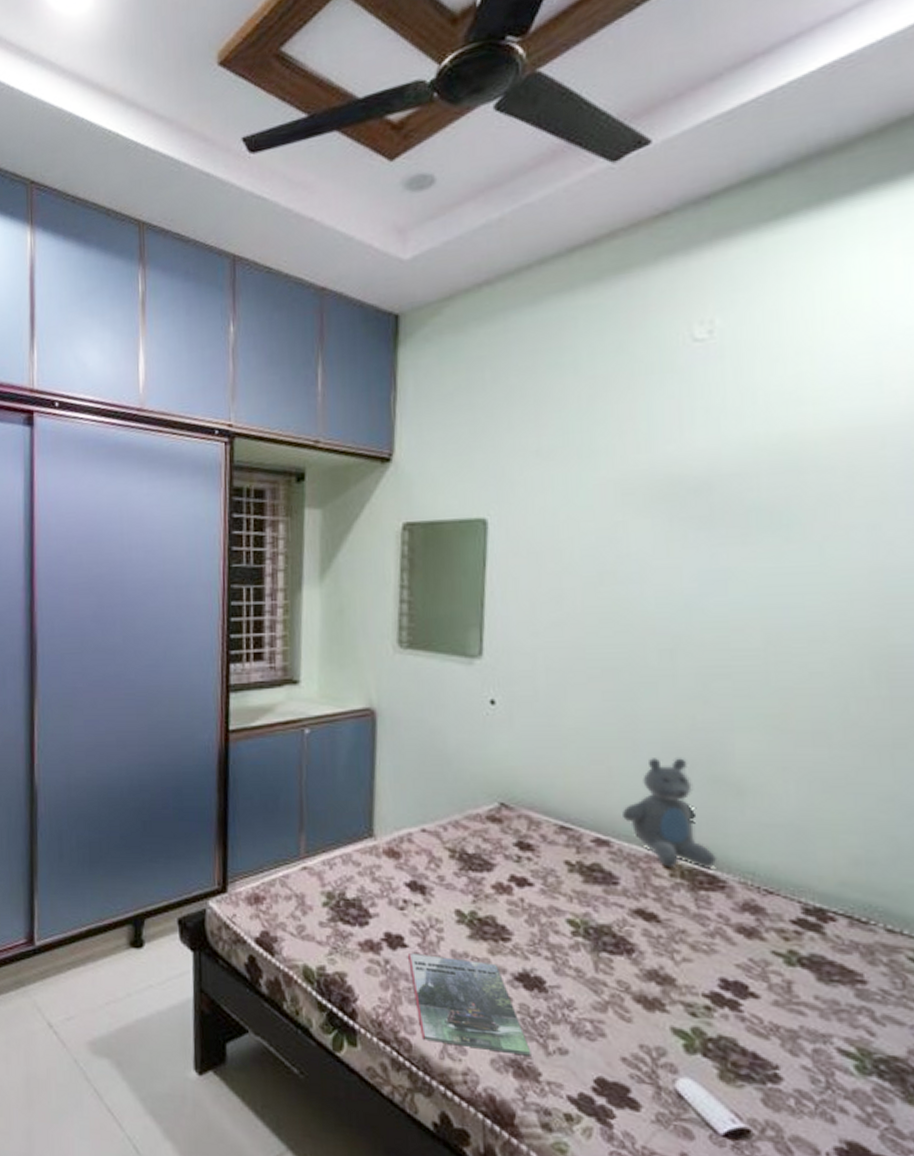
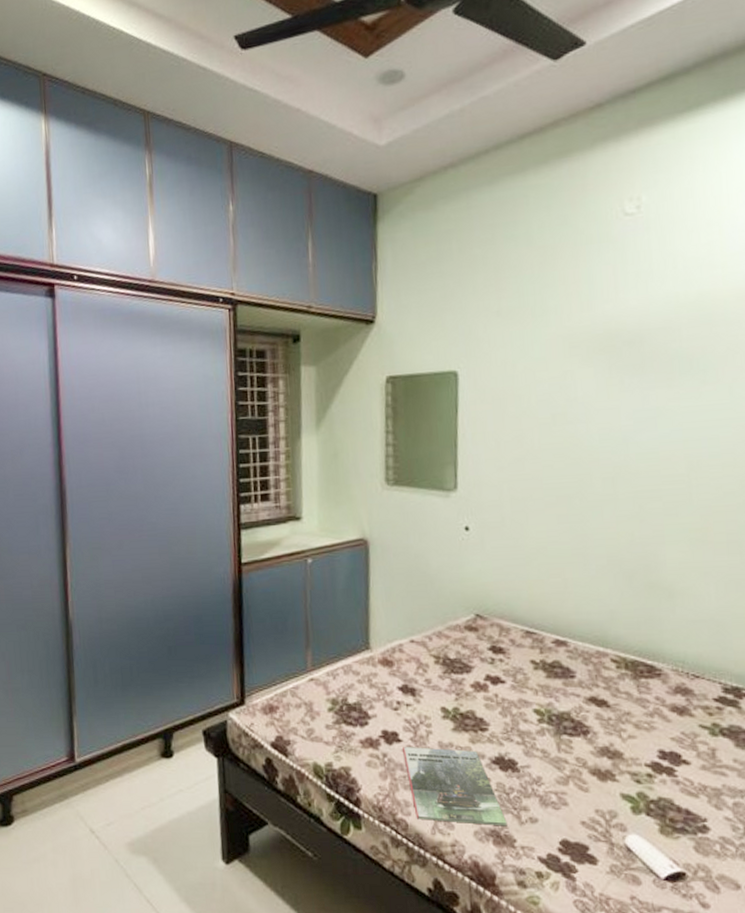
teddy bear: present [623,758,717,867] -> none [577,569,654,659]

